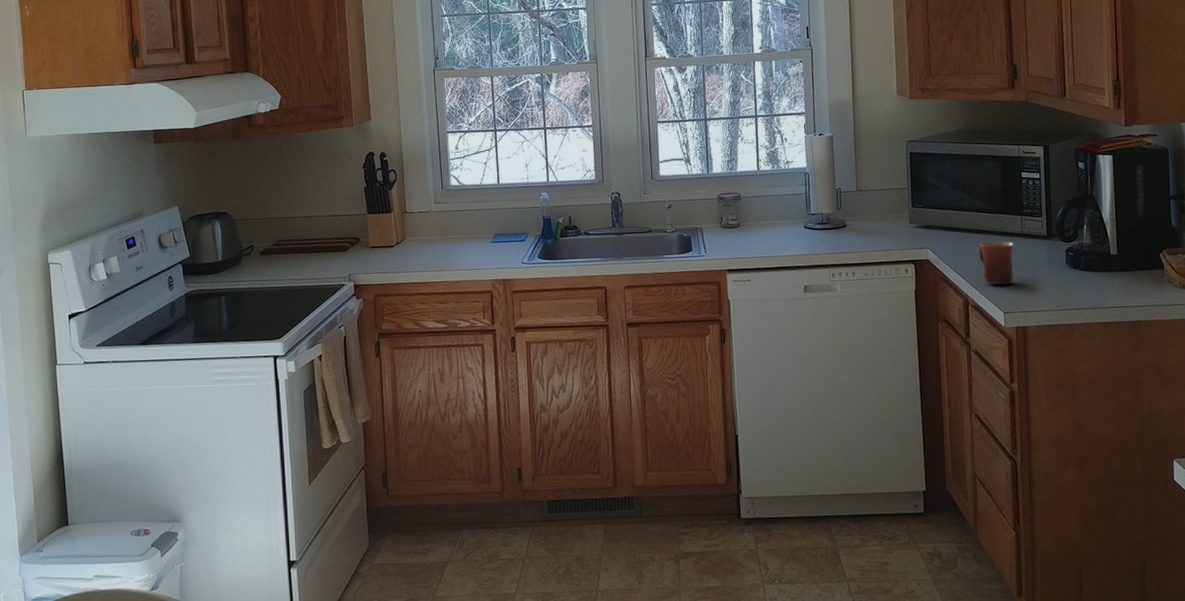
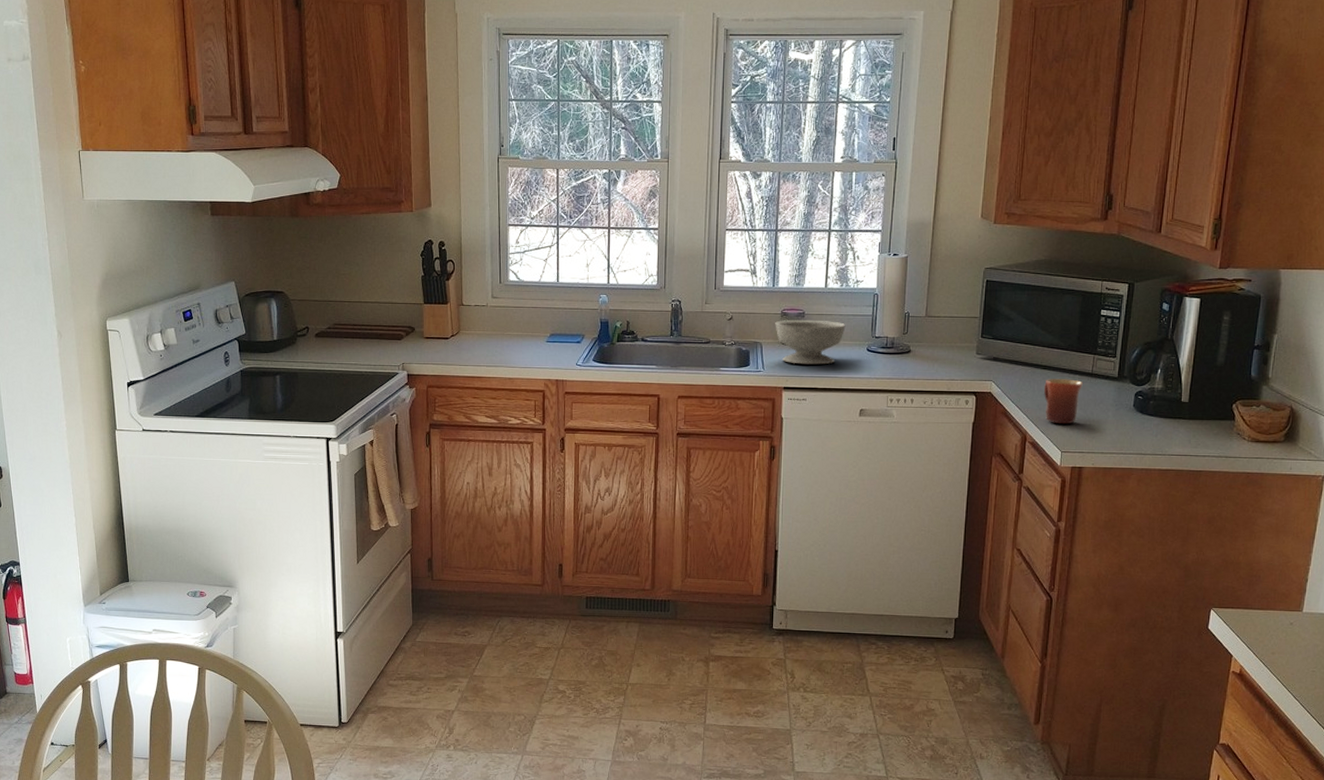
bowl: none [713,202,782,246] -> present [775,319,846,365]

